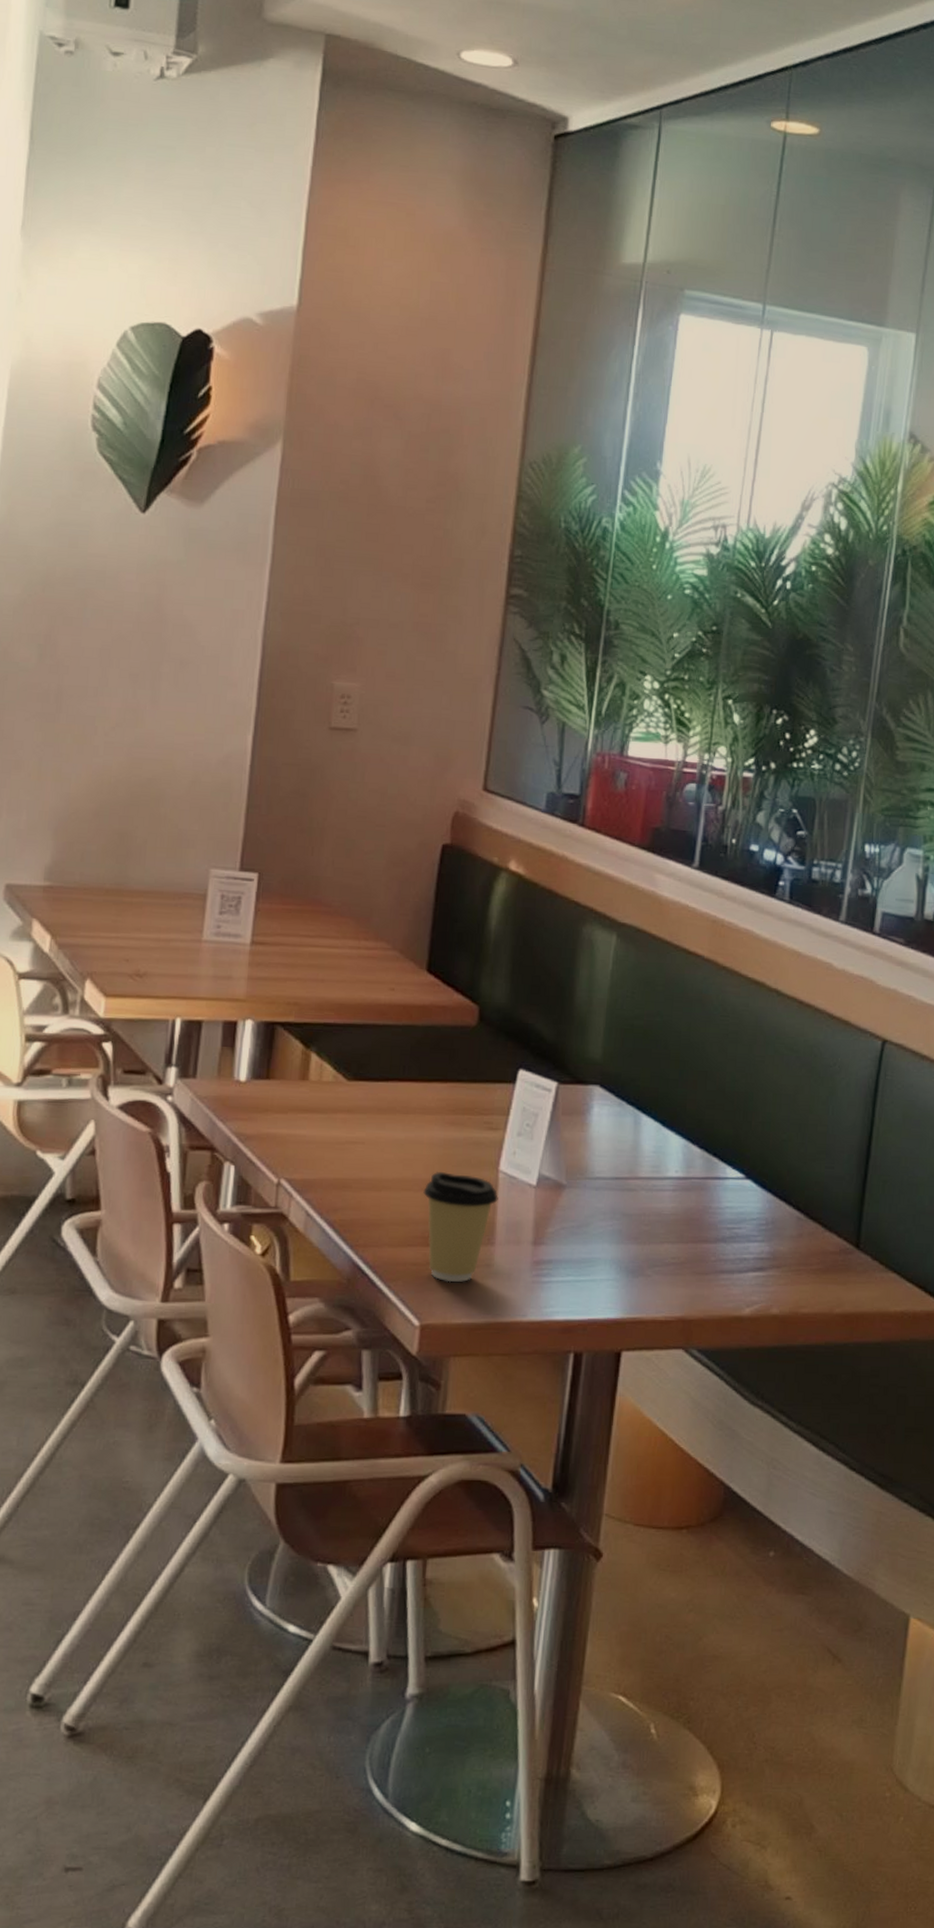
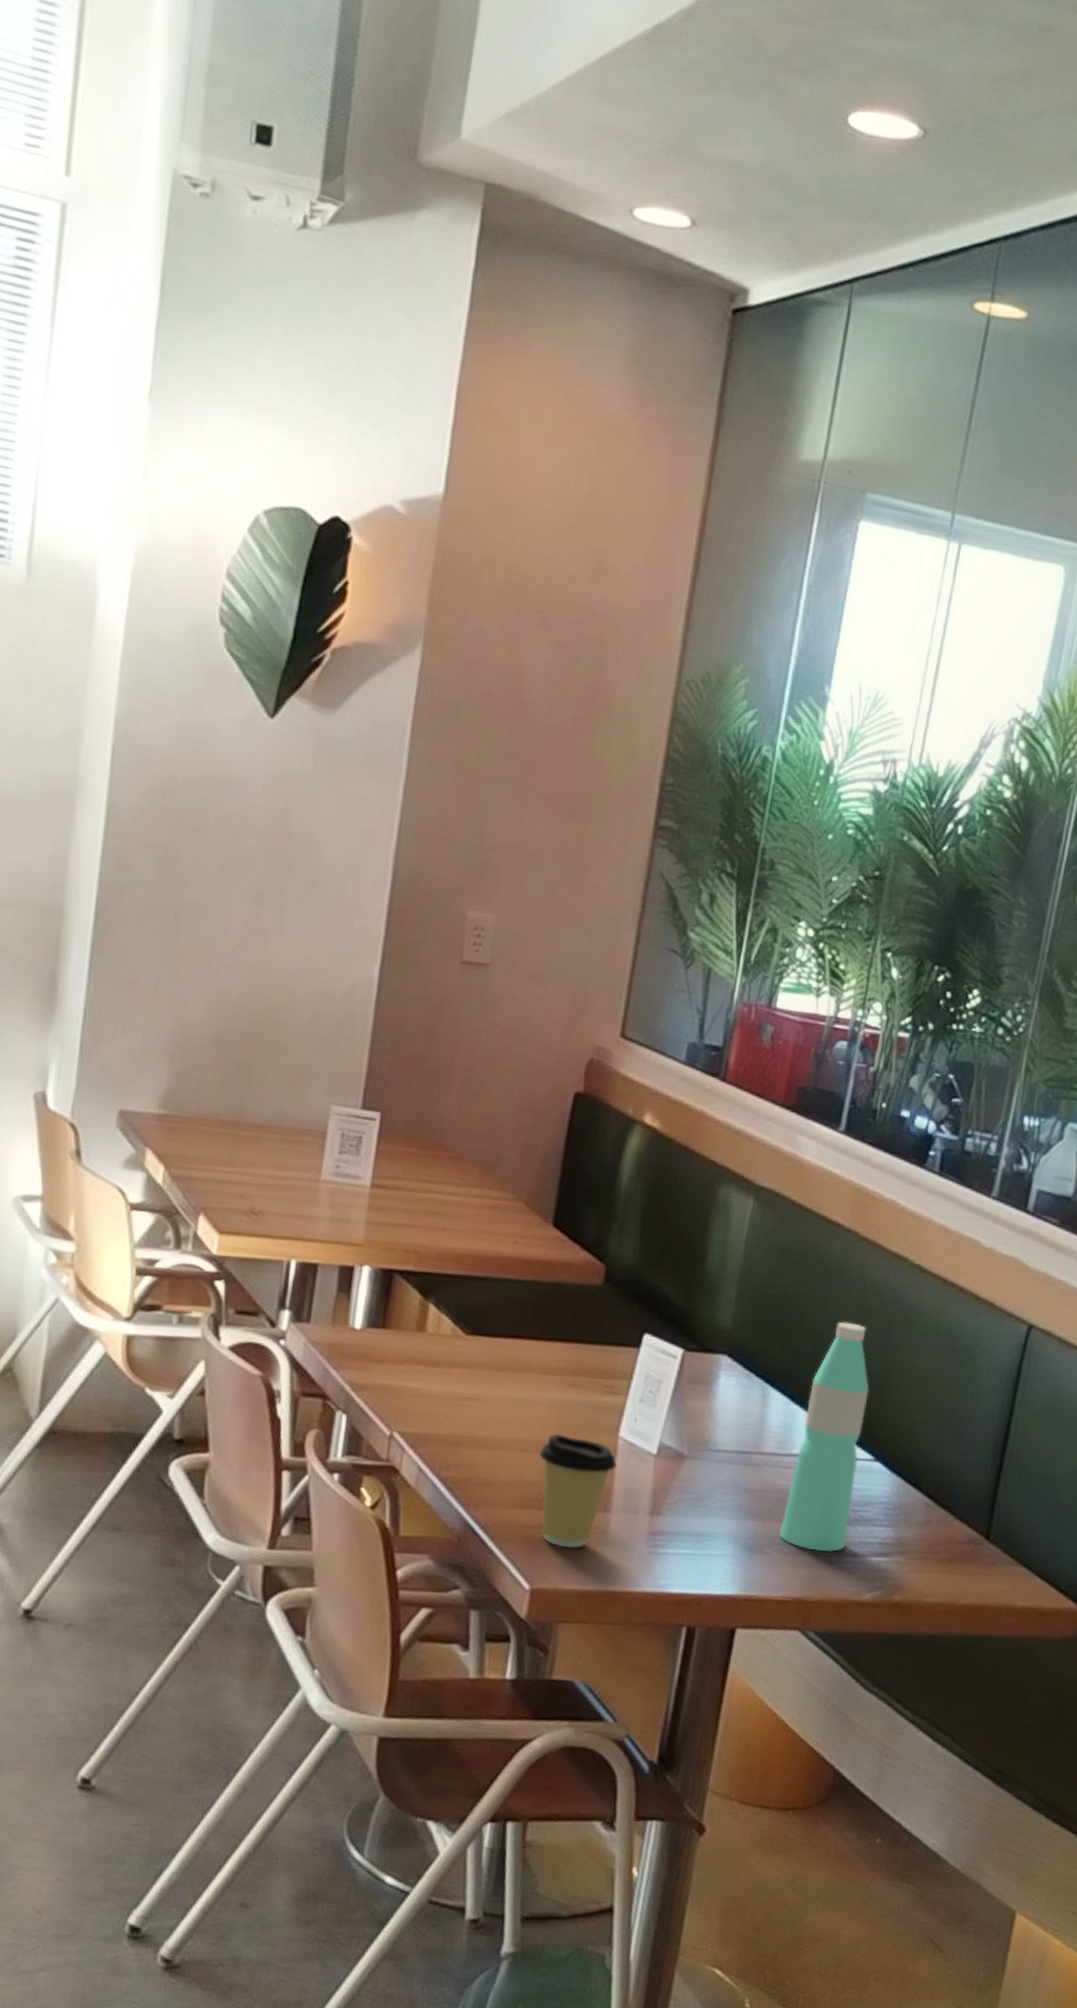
water bottle: none [659,1047,736,1270] -> present [780,1321,869,1552]

